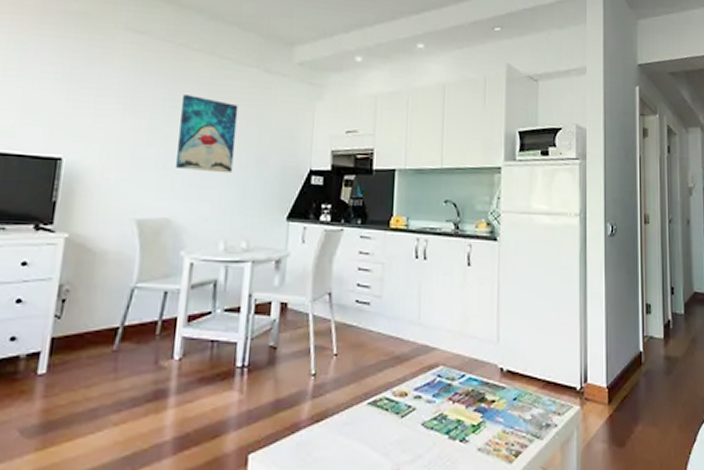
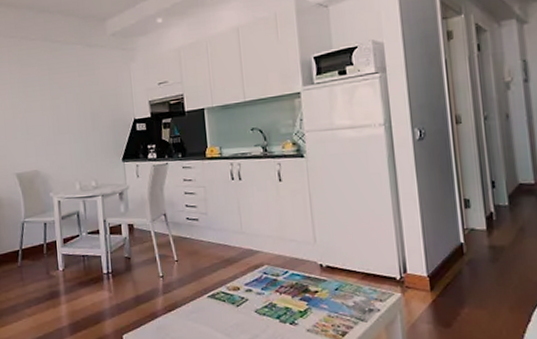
wall art: present [175,95,239,174] -> none [31,75,76,133]

